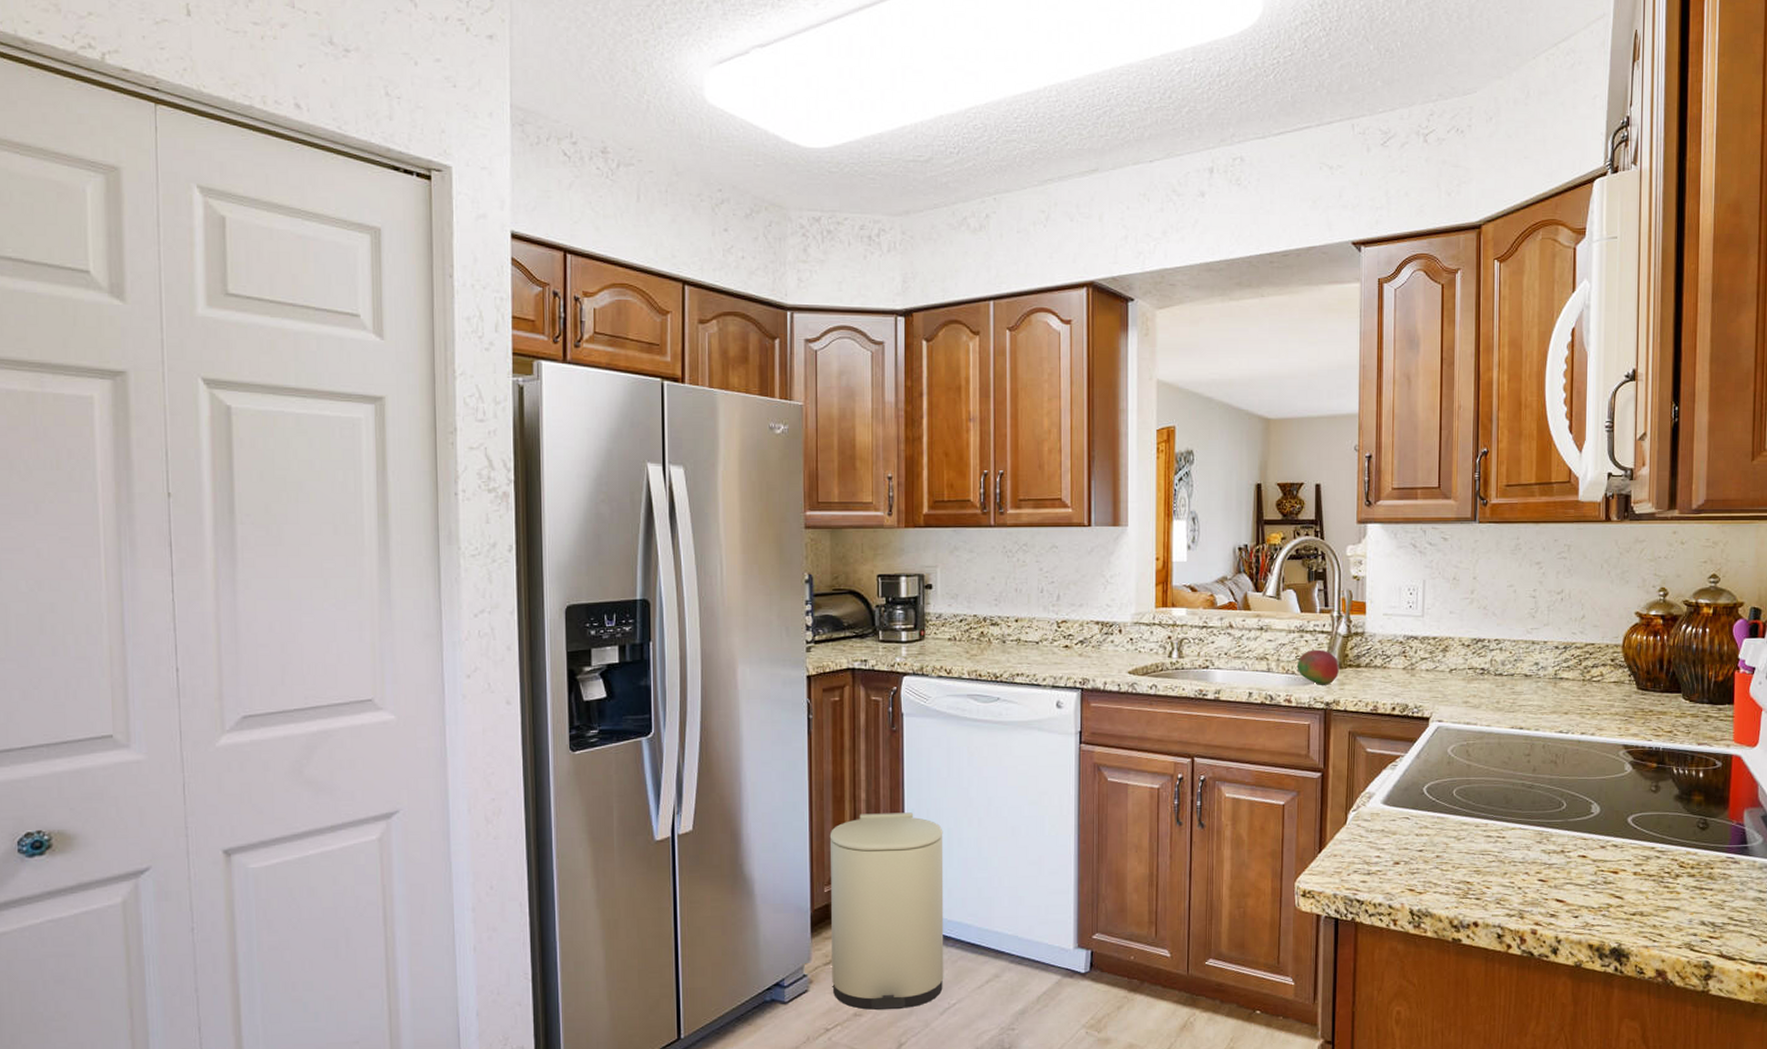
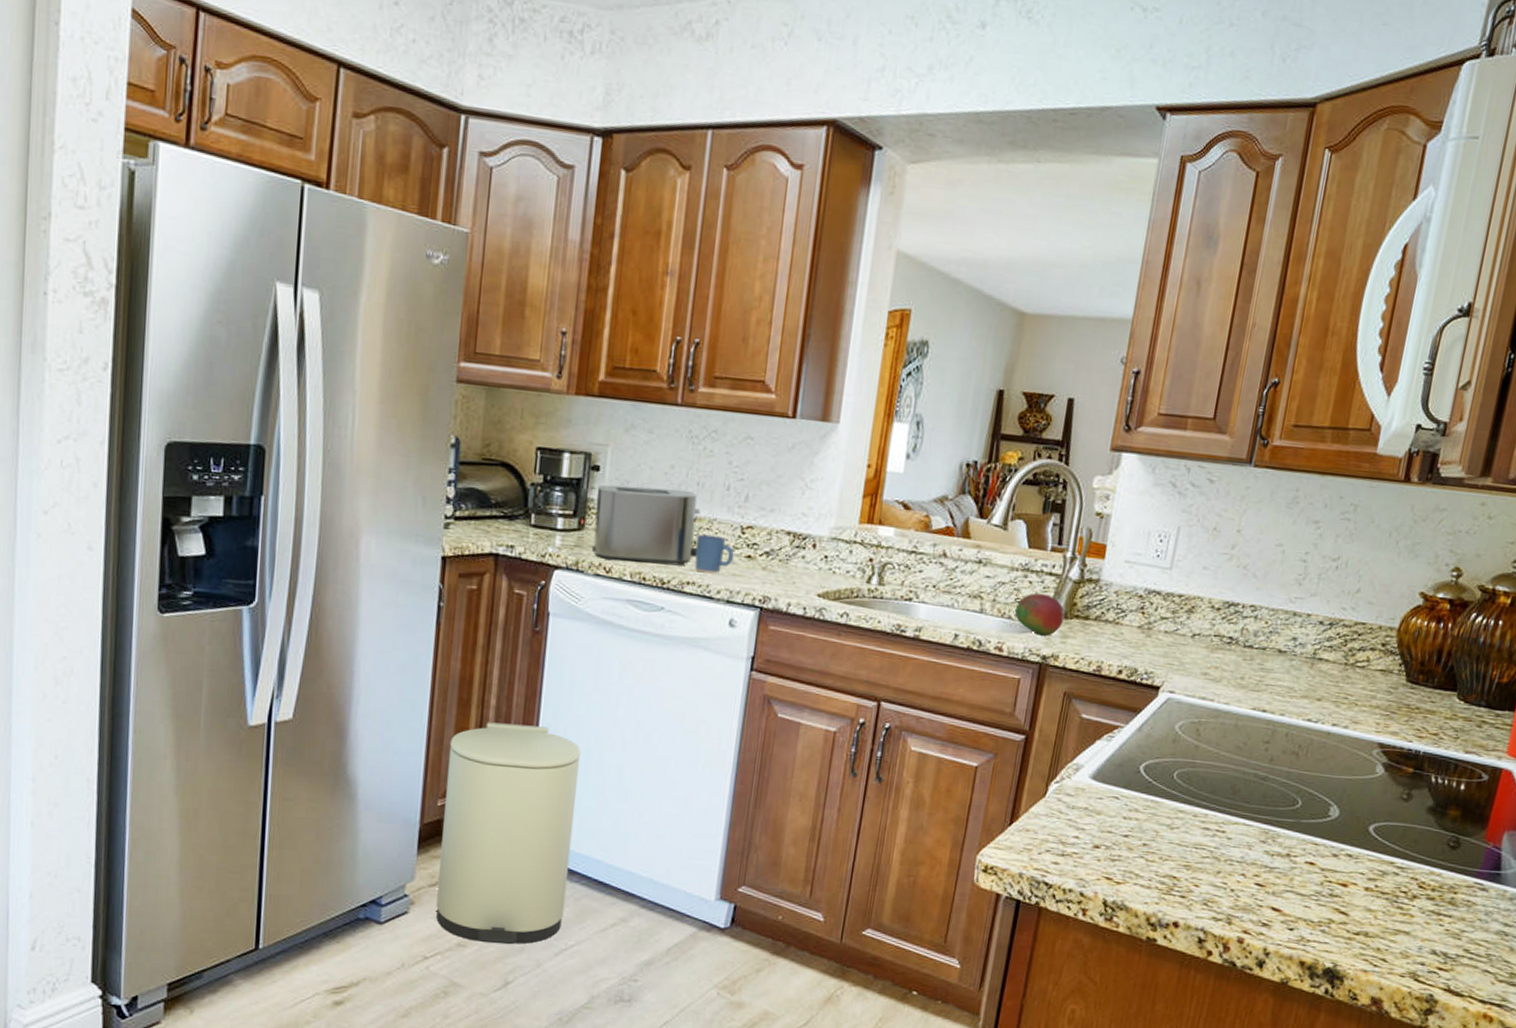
toaster: none [932,596,1023,663] -> present [592,484,701,566]
mug: none [1020,631,1053,665] -> present [694,534,734,574]

